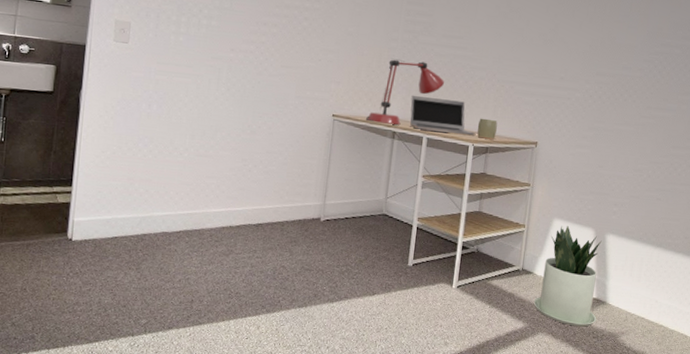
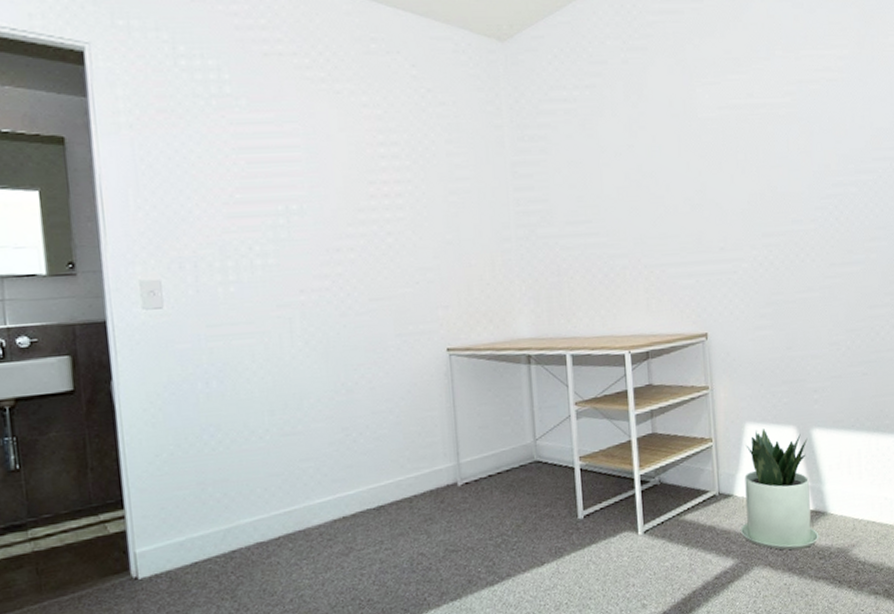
desk lamp: present [365,58,445,125] -> none [489,260,580,349]
laptop: present [410,95,475,136] -> none [541,300,630,346]
mug: present [477,118,498,139] -> none [630,316,656,342]

